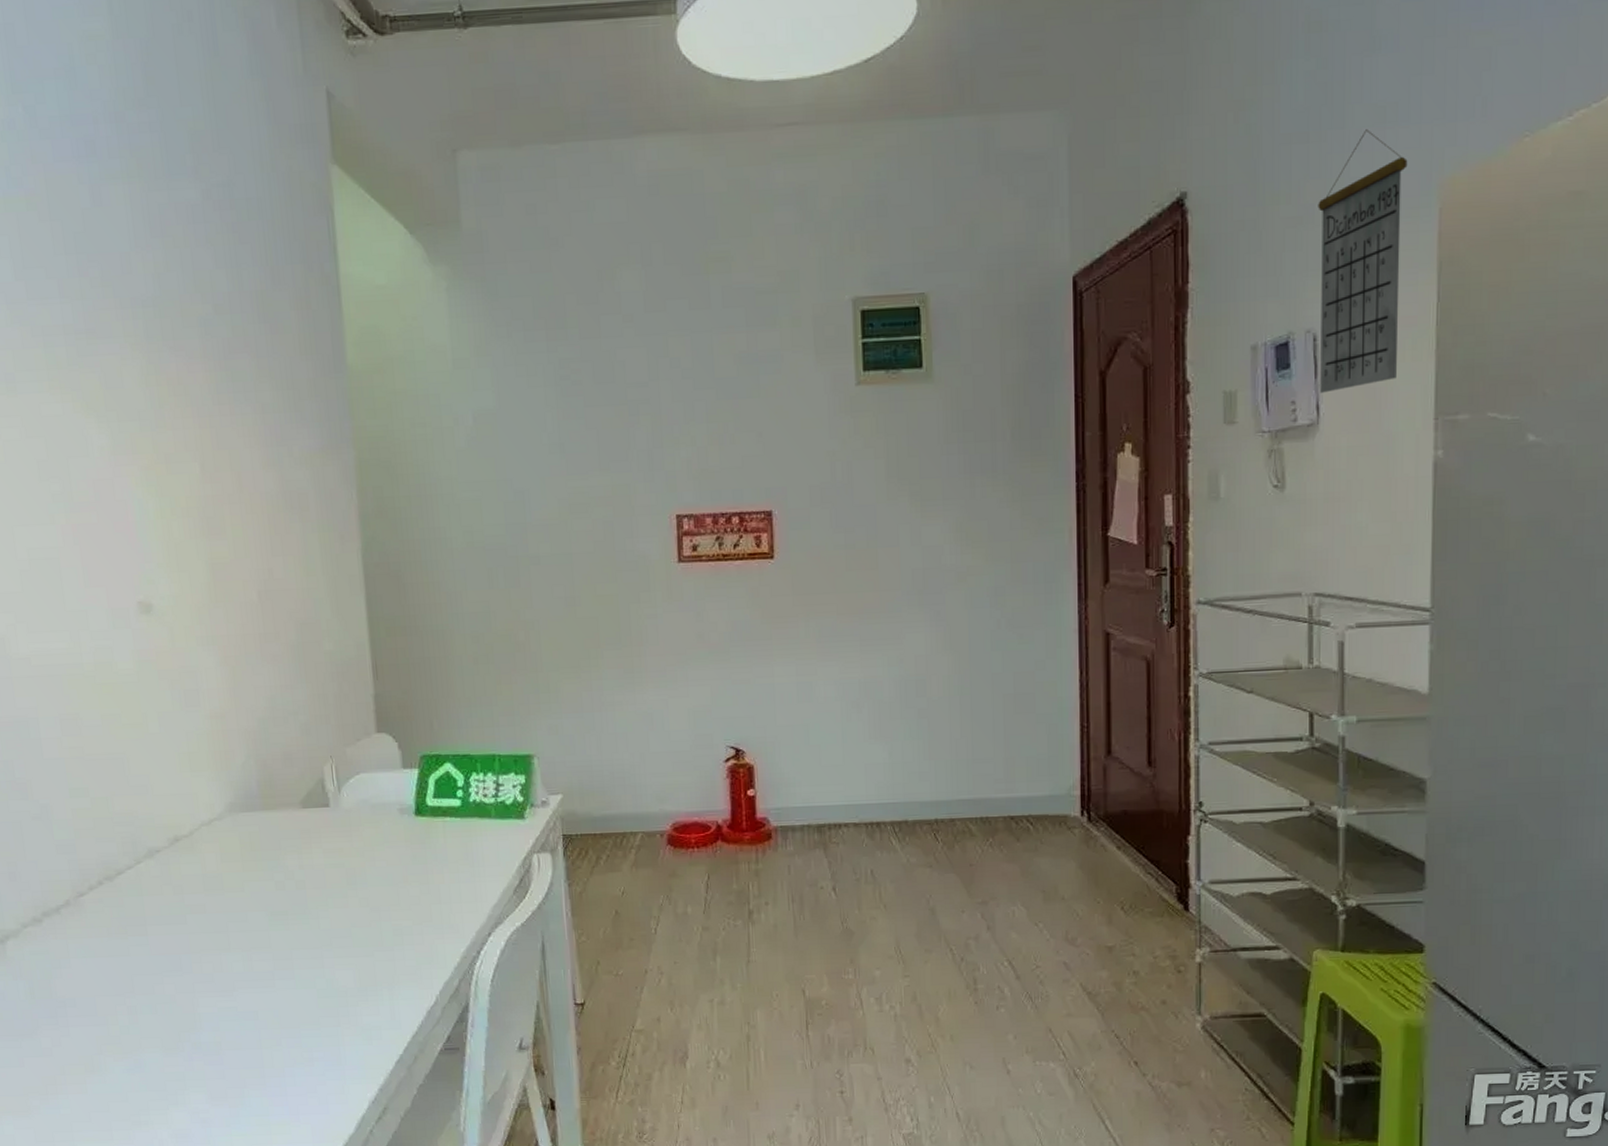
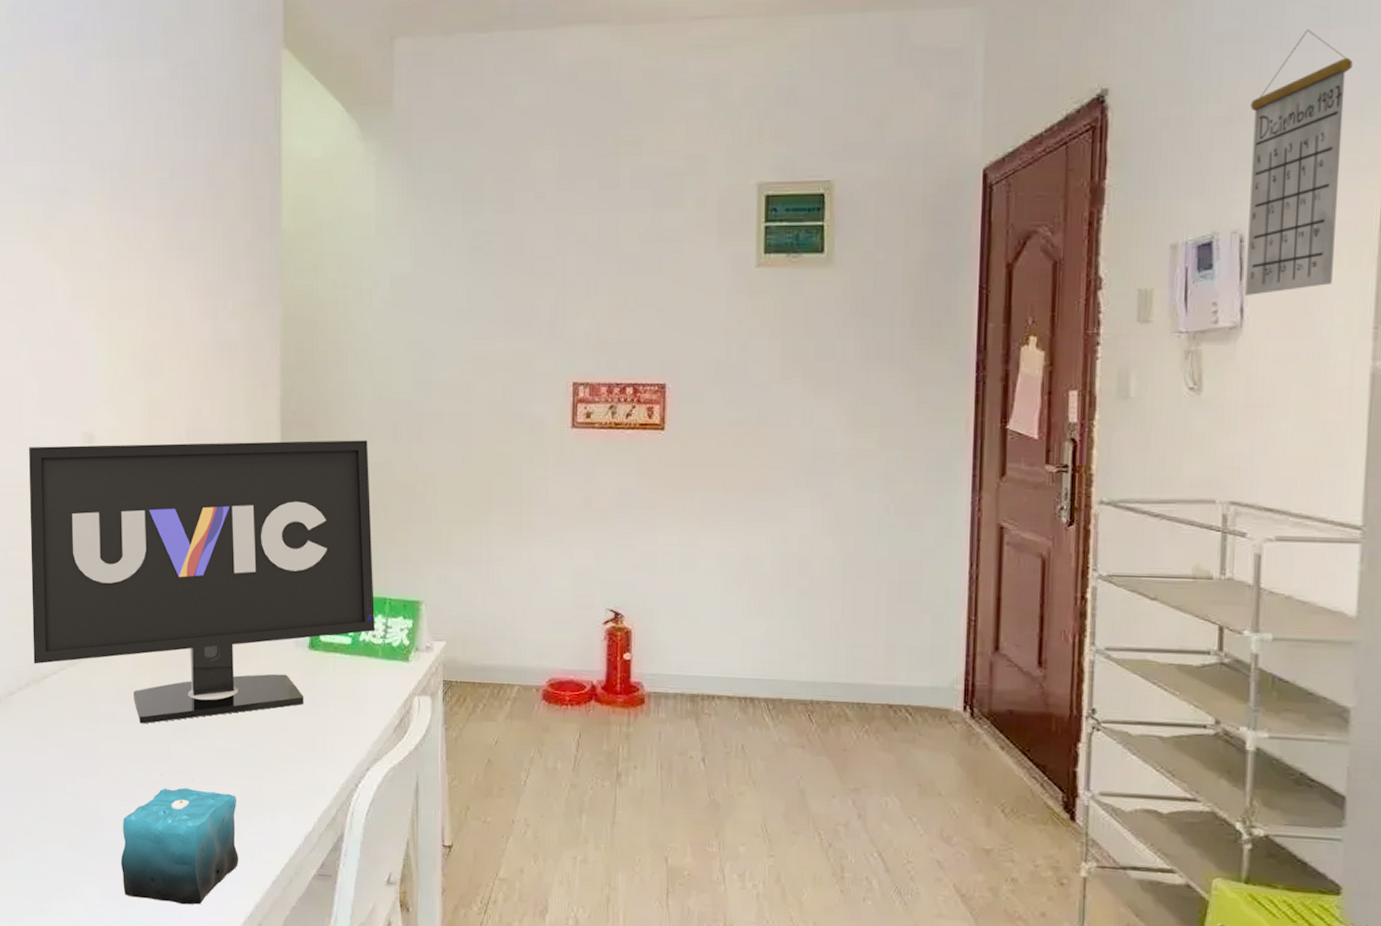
monitor: none [76,589,485,913] -> present [29,440,375,724]
candle: none [223,962,357,1098] -> present [120,773,239,905]

